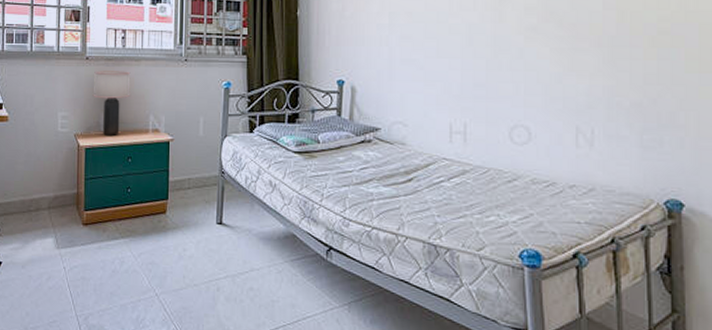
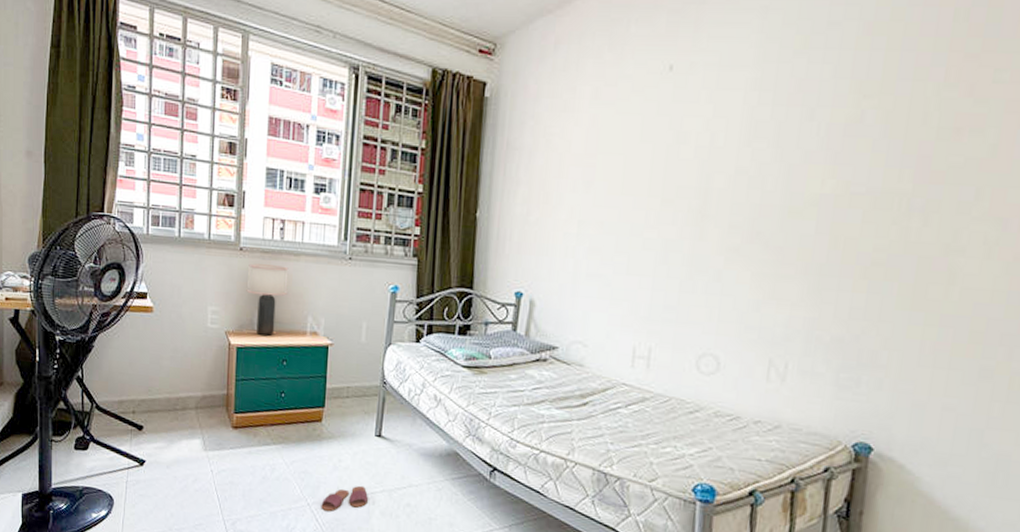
slippers: none [168,273,213,300] -> present [321,485,368,511]

